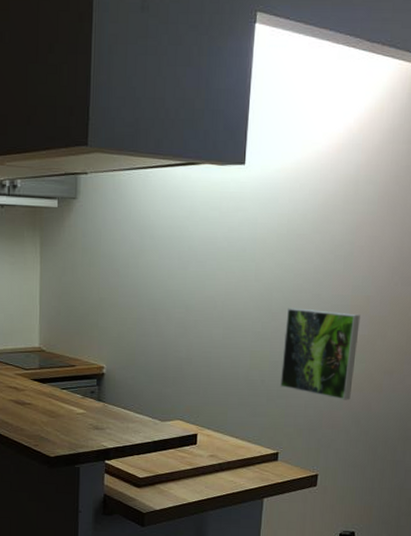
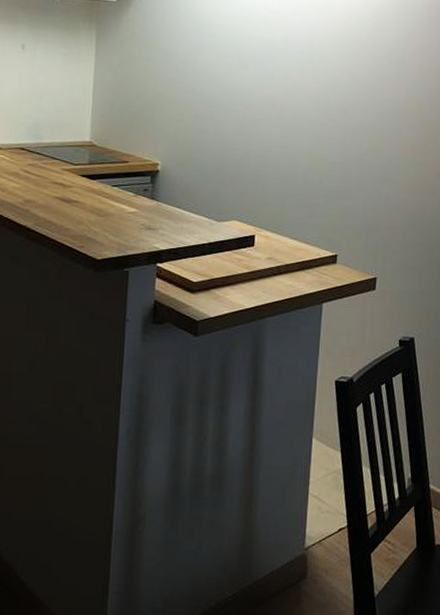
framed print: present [280,308,360,400] -> none [338,110,413,202]

